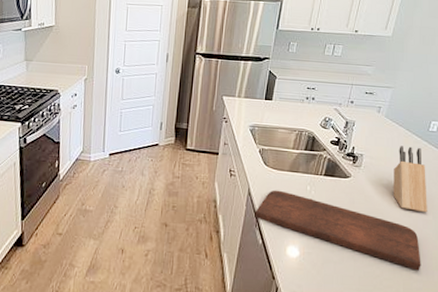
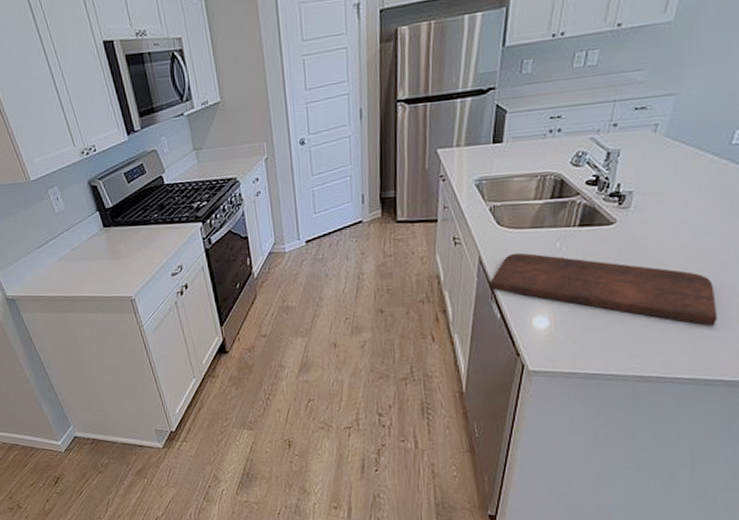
knife block: present [394,146,427,213] -> none [678,170,728,254]

